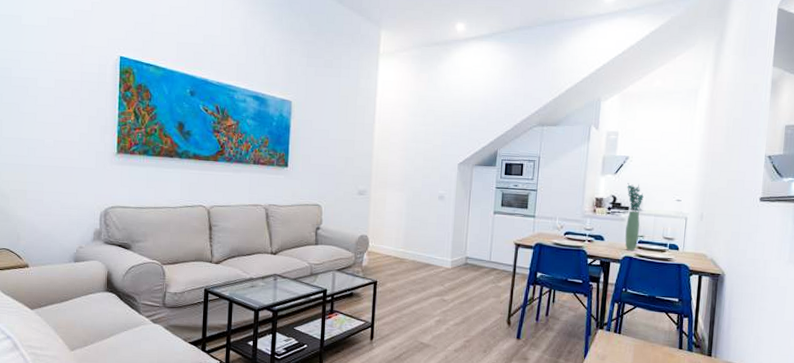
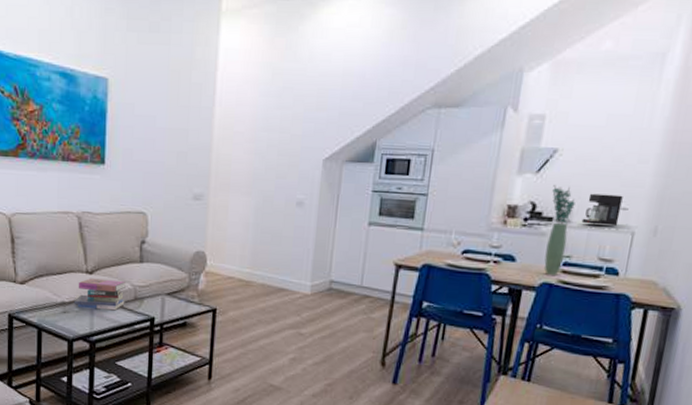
books: none [260,258,304,285] -> present [73,278,126,311]
coffee maker: none [649,189,677,213] -> present [581,193,623,226]

